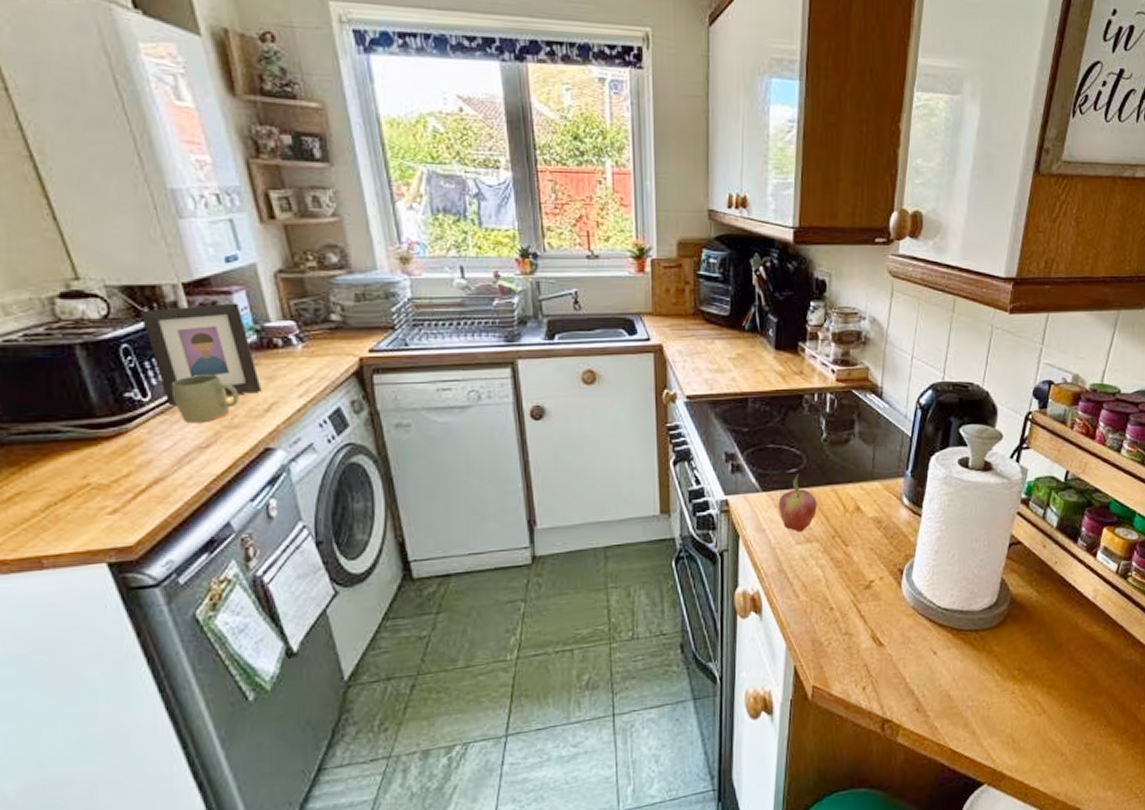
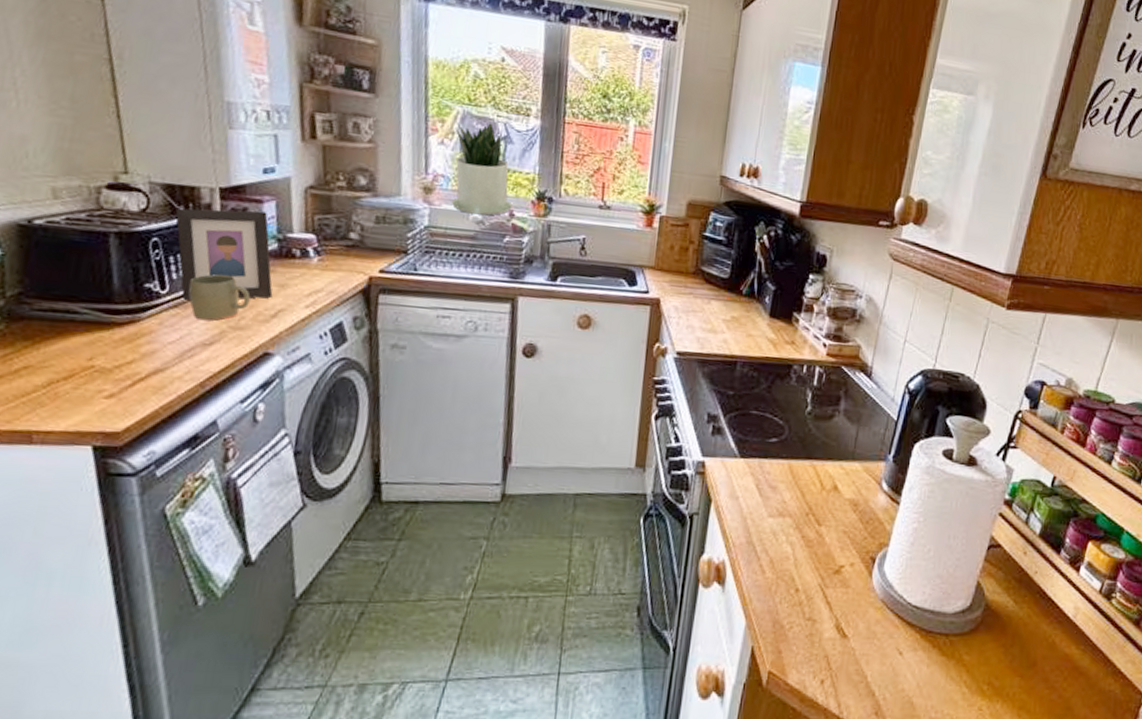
planter: none [422,181,496,280] -> present [451,121,513,216]
fruit: present [778,474,817,532] -> none [754,444,794,505]

